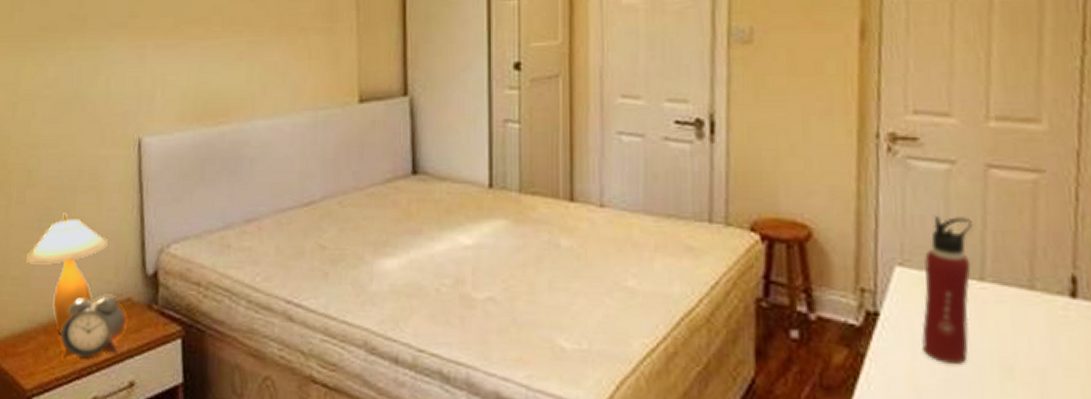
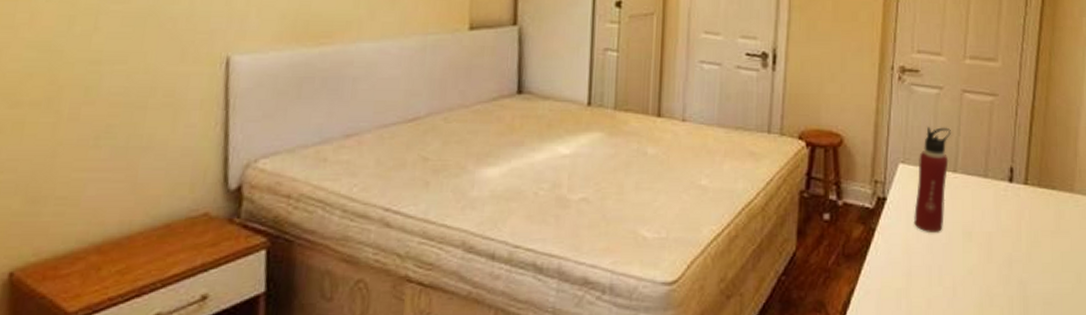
table lamp: present [26,214,108,334] -> none [78,131,183,253]
alarm clock: present [60,297,126,359] -> none [117,213,201,278]

